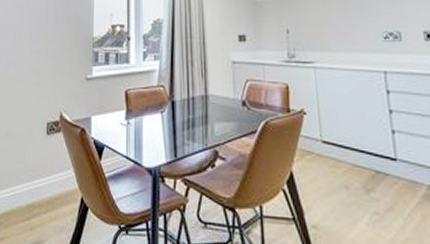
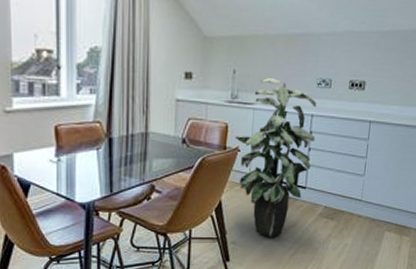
indoor plant: none [297,35,397,224] -> present [234,78,316,238]

